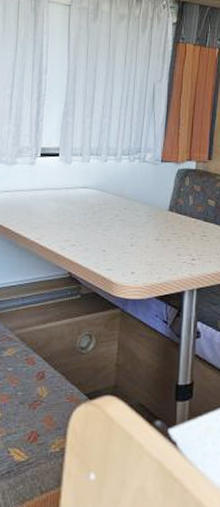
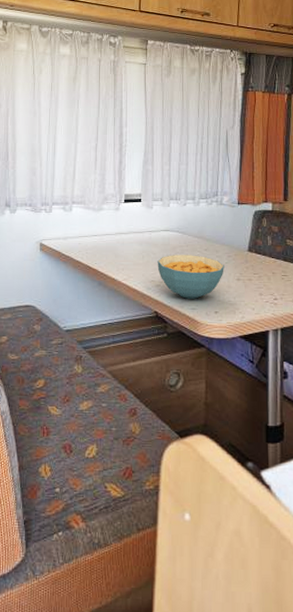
cereal bowl: none [73,213,144,259] -> present [157,255,224,299]

